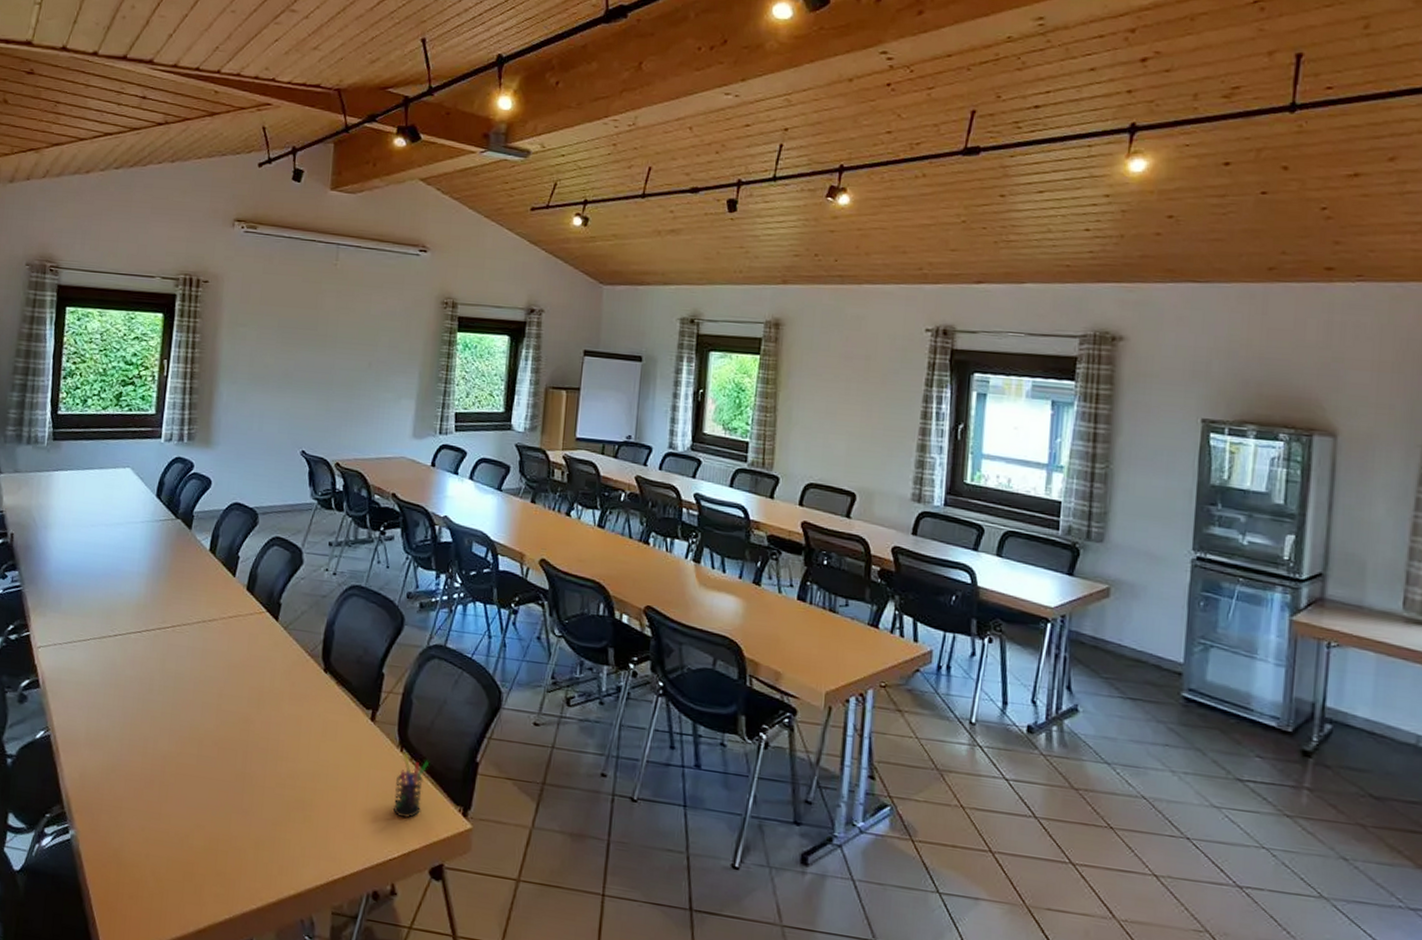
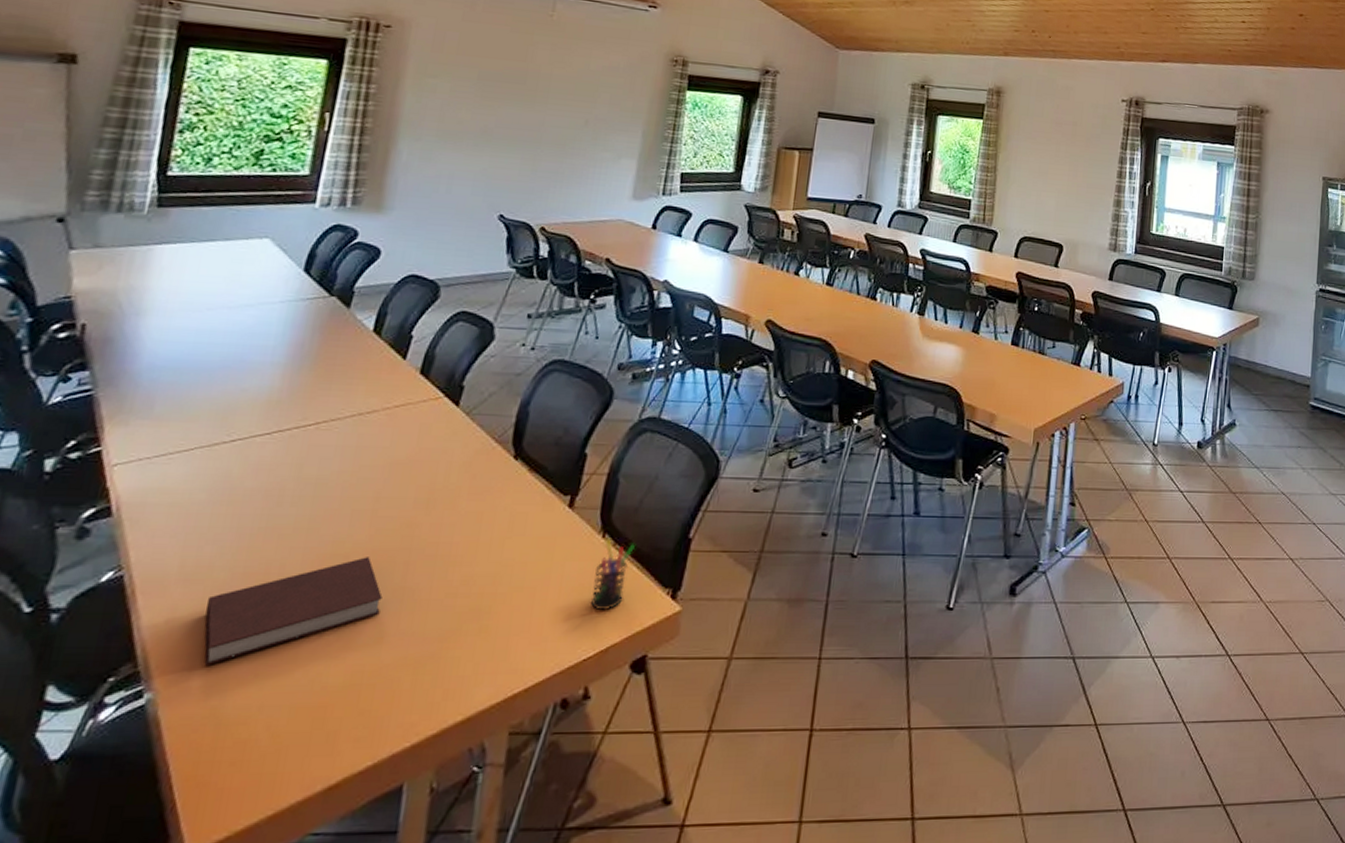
notebook: none [105,743,229,816] -> present [204,557,383,666]

